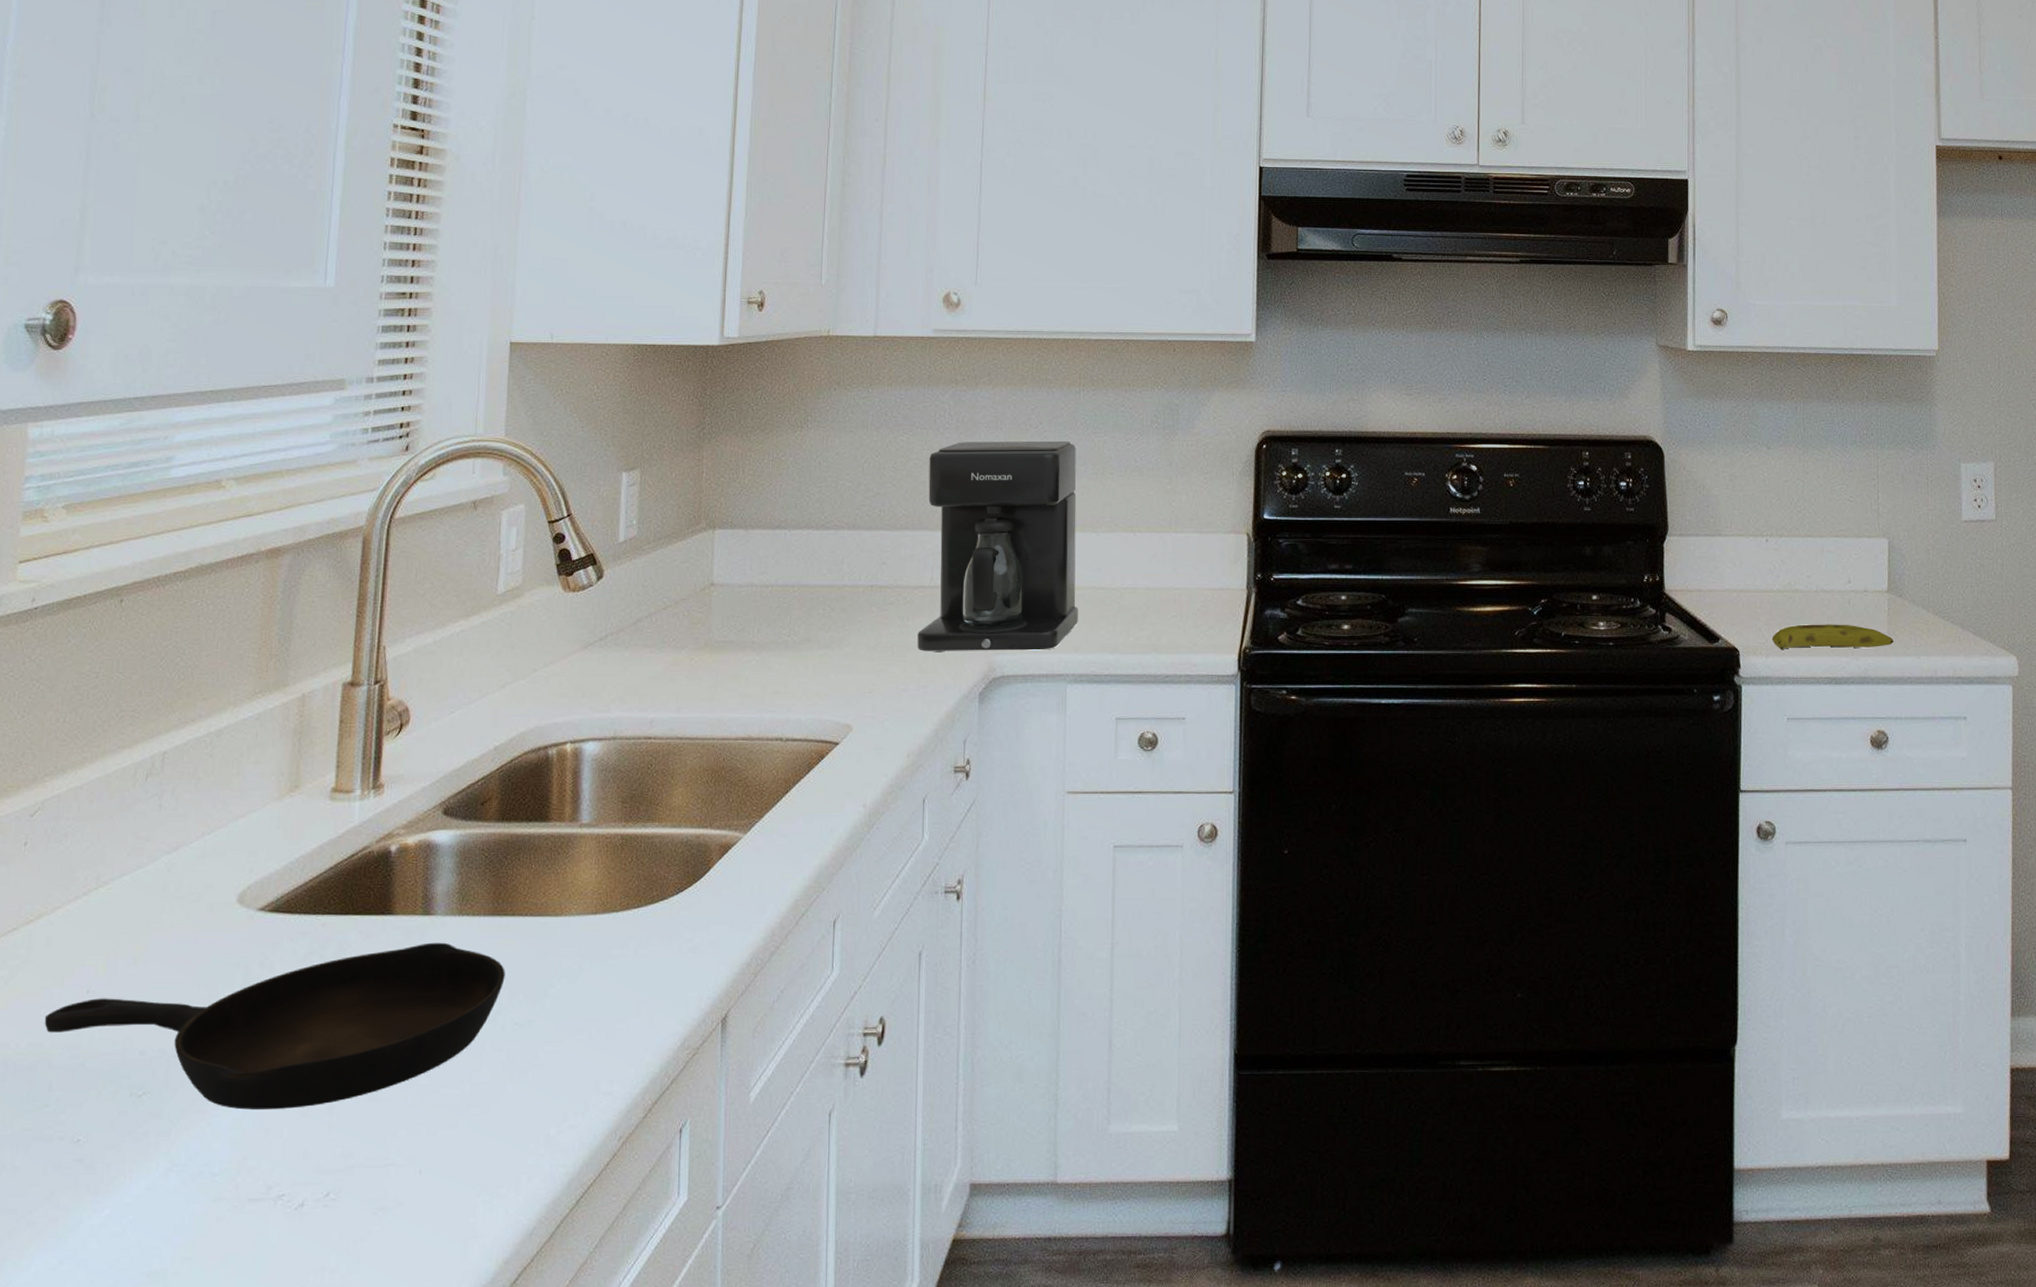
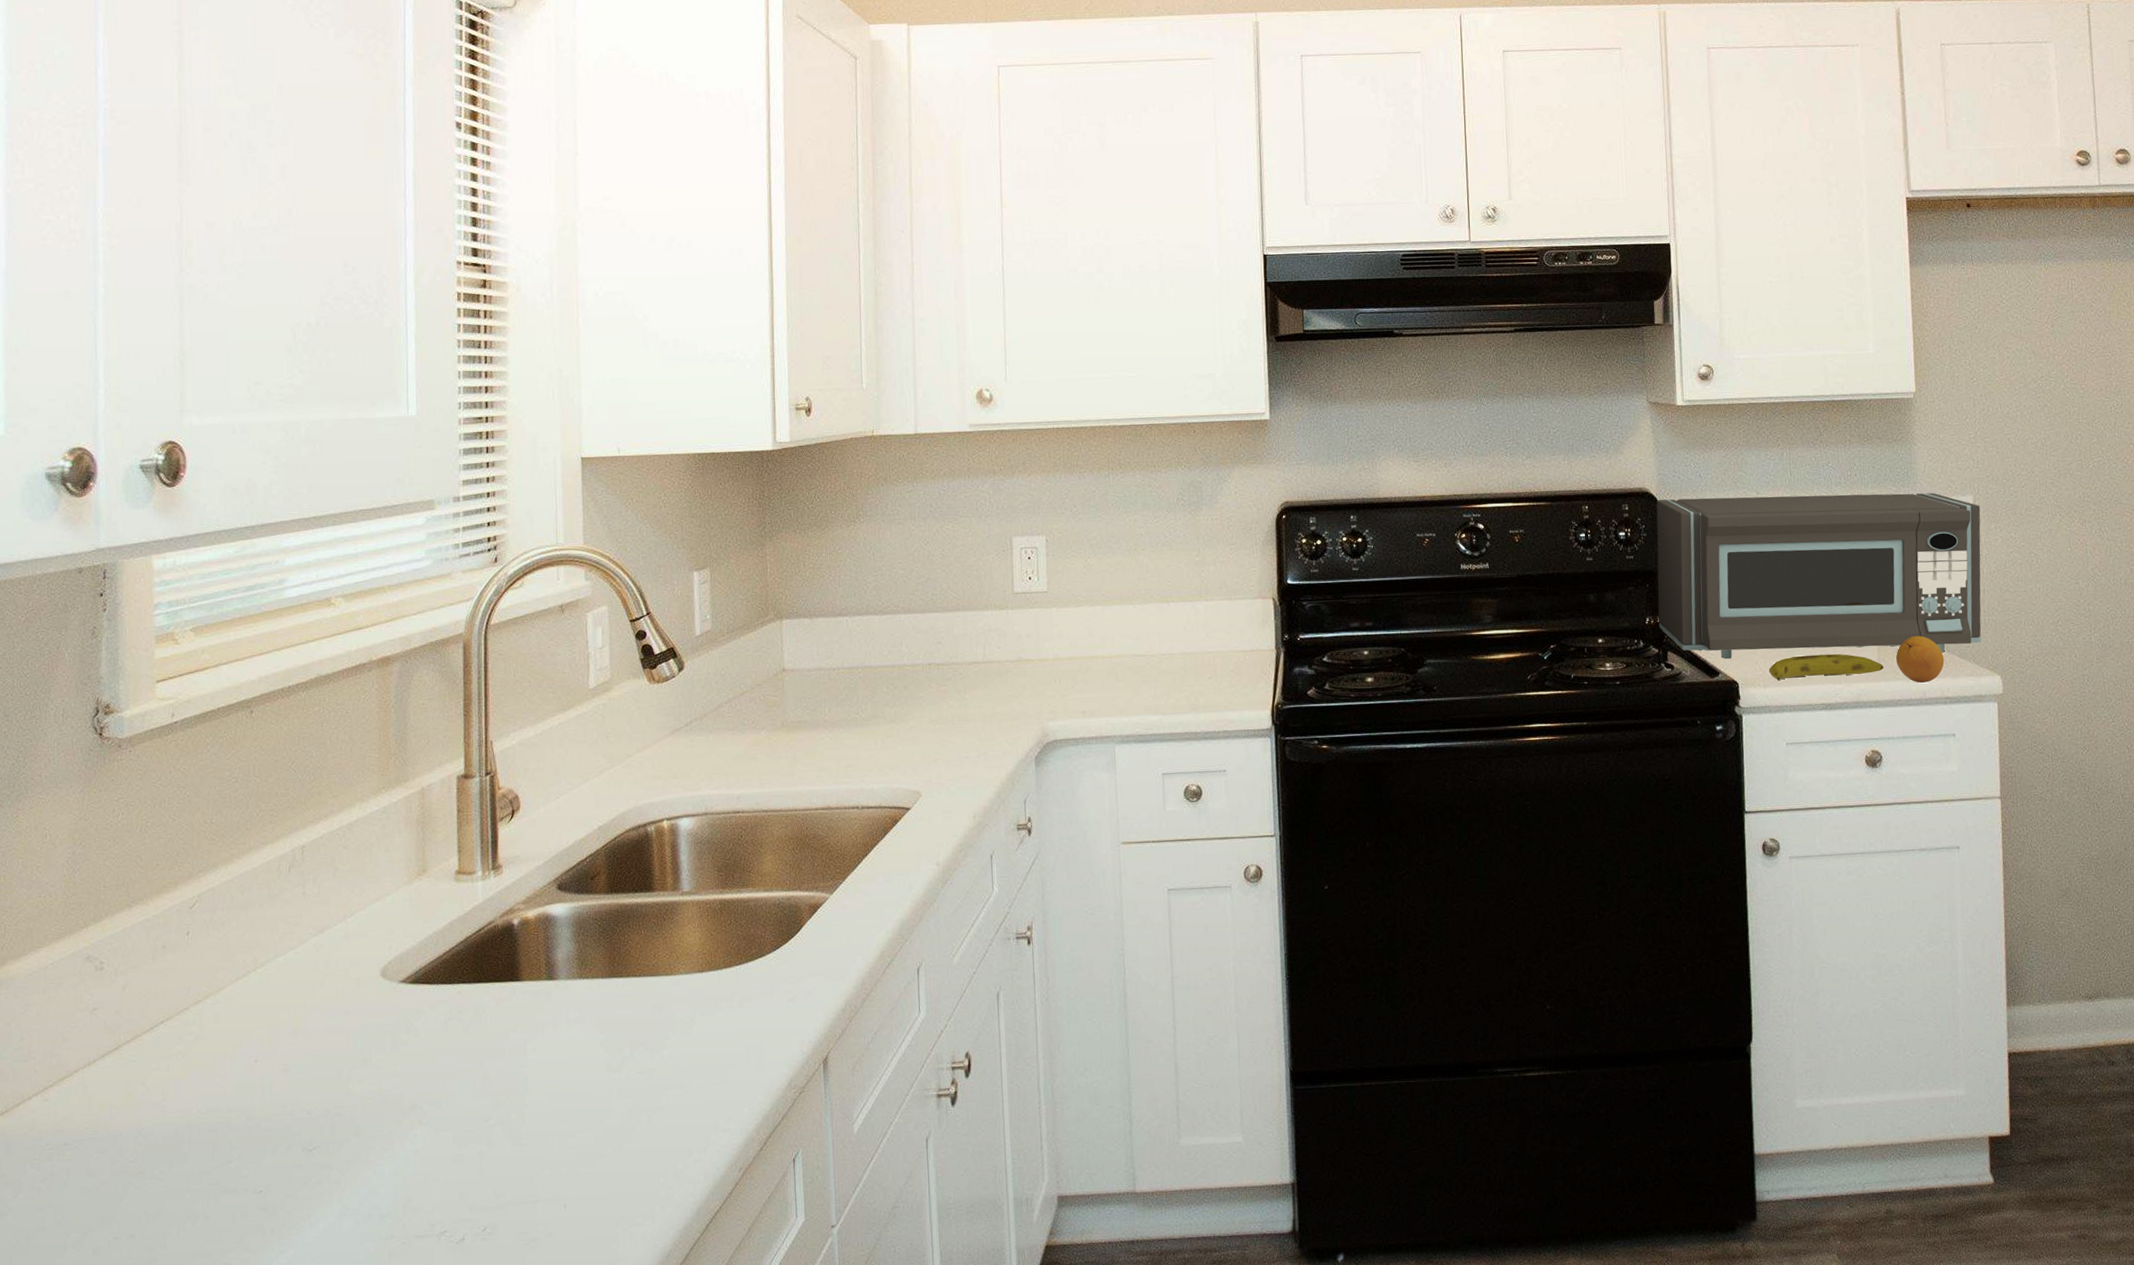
frying pan: present [44,942,505,1110] -> none [220,1003,626,1159]
coffee maker: present [917,440,1078,651] -> none [974,521,1122,722]
microwave: none [1658,449,2002,629] -> present [1656,493,1981,660]
fruit: none [1907,609,1958,660] -> present [1896,635,1945,683]

